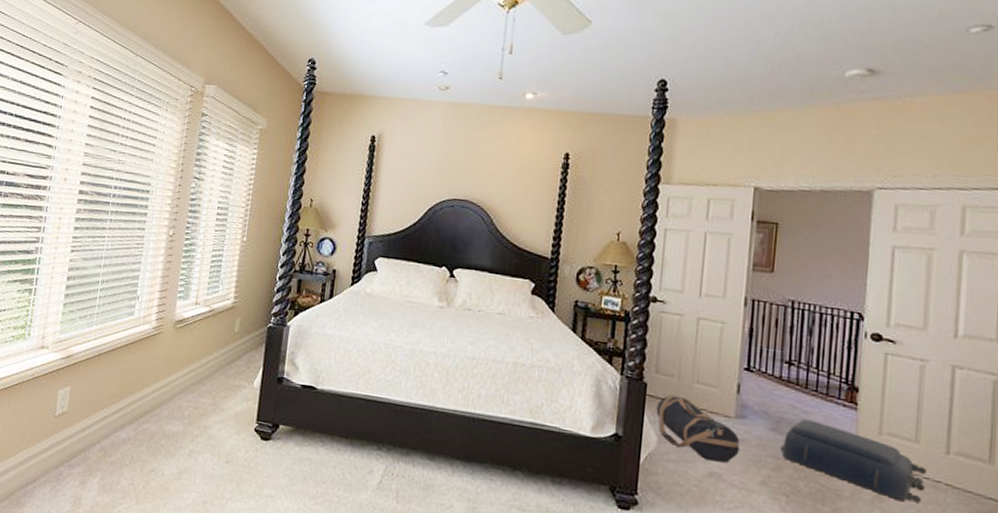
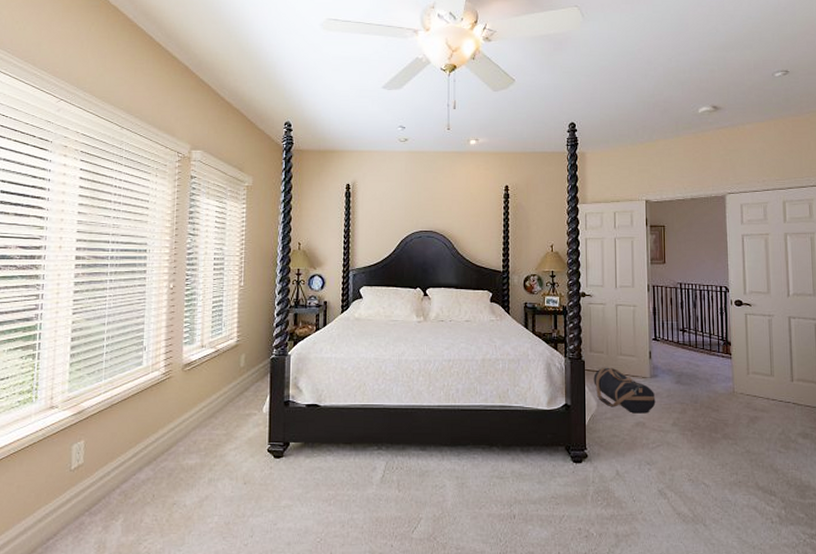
suitcase: present [780,419,928,503] -> none [683,371,781,421]

